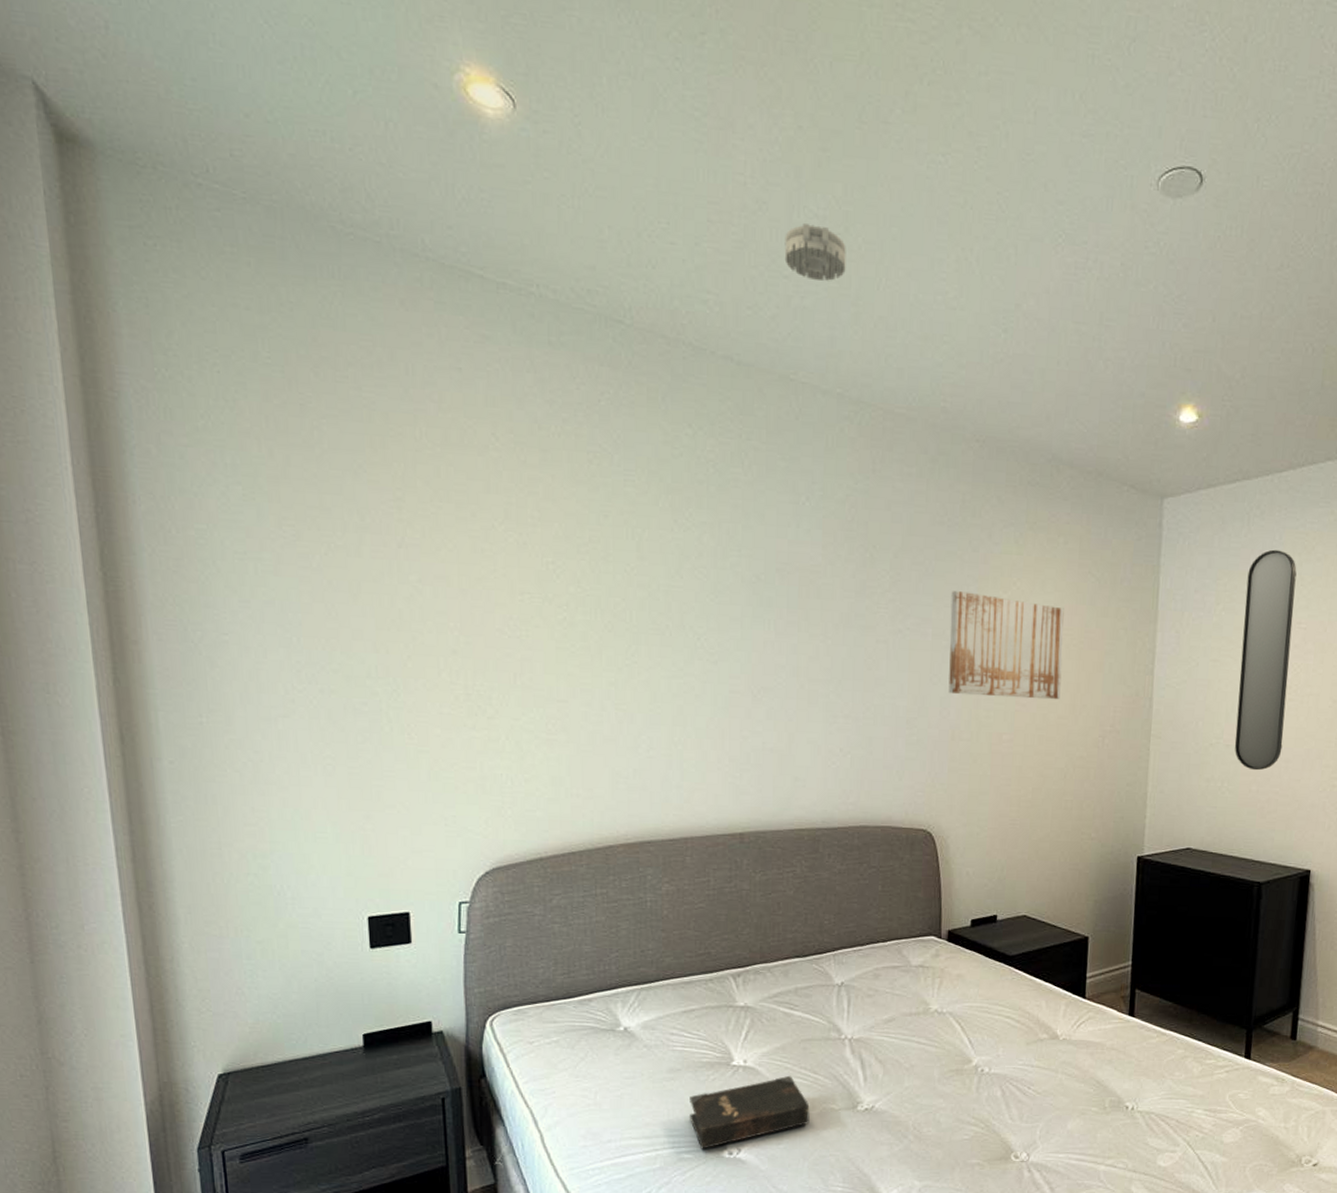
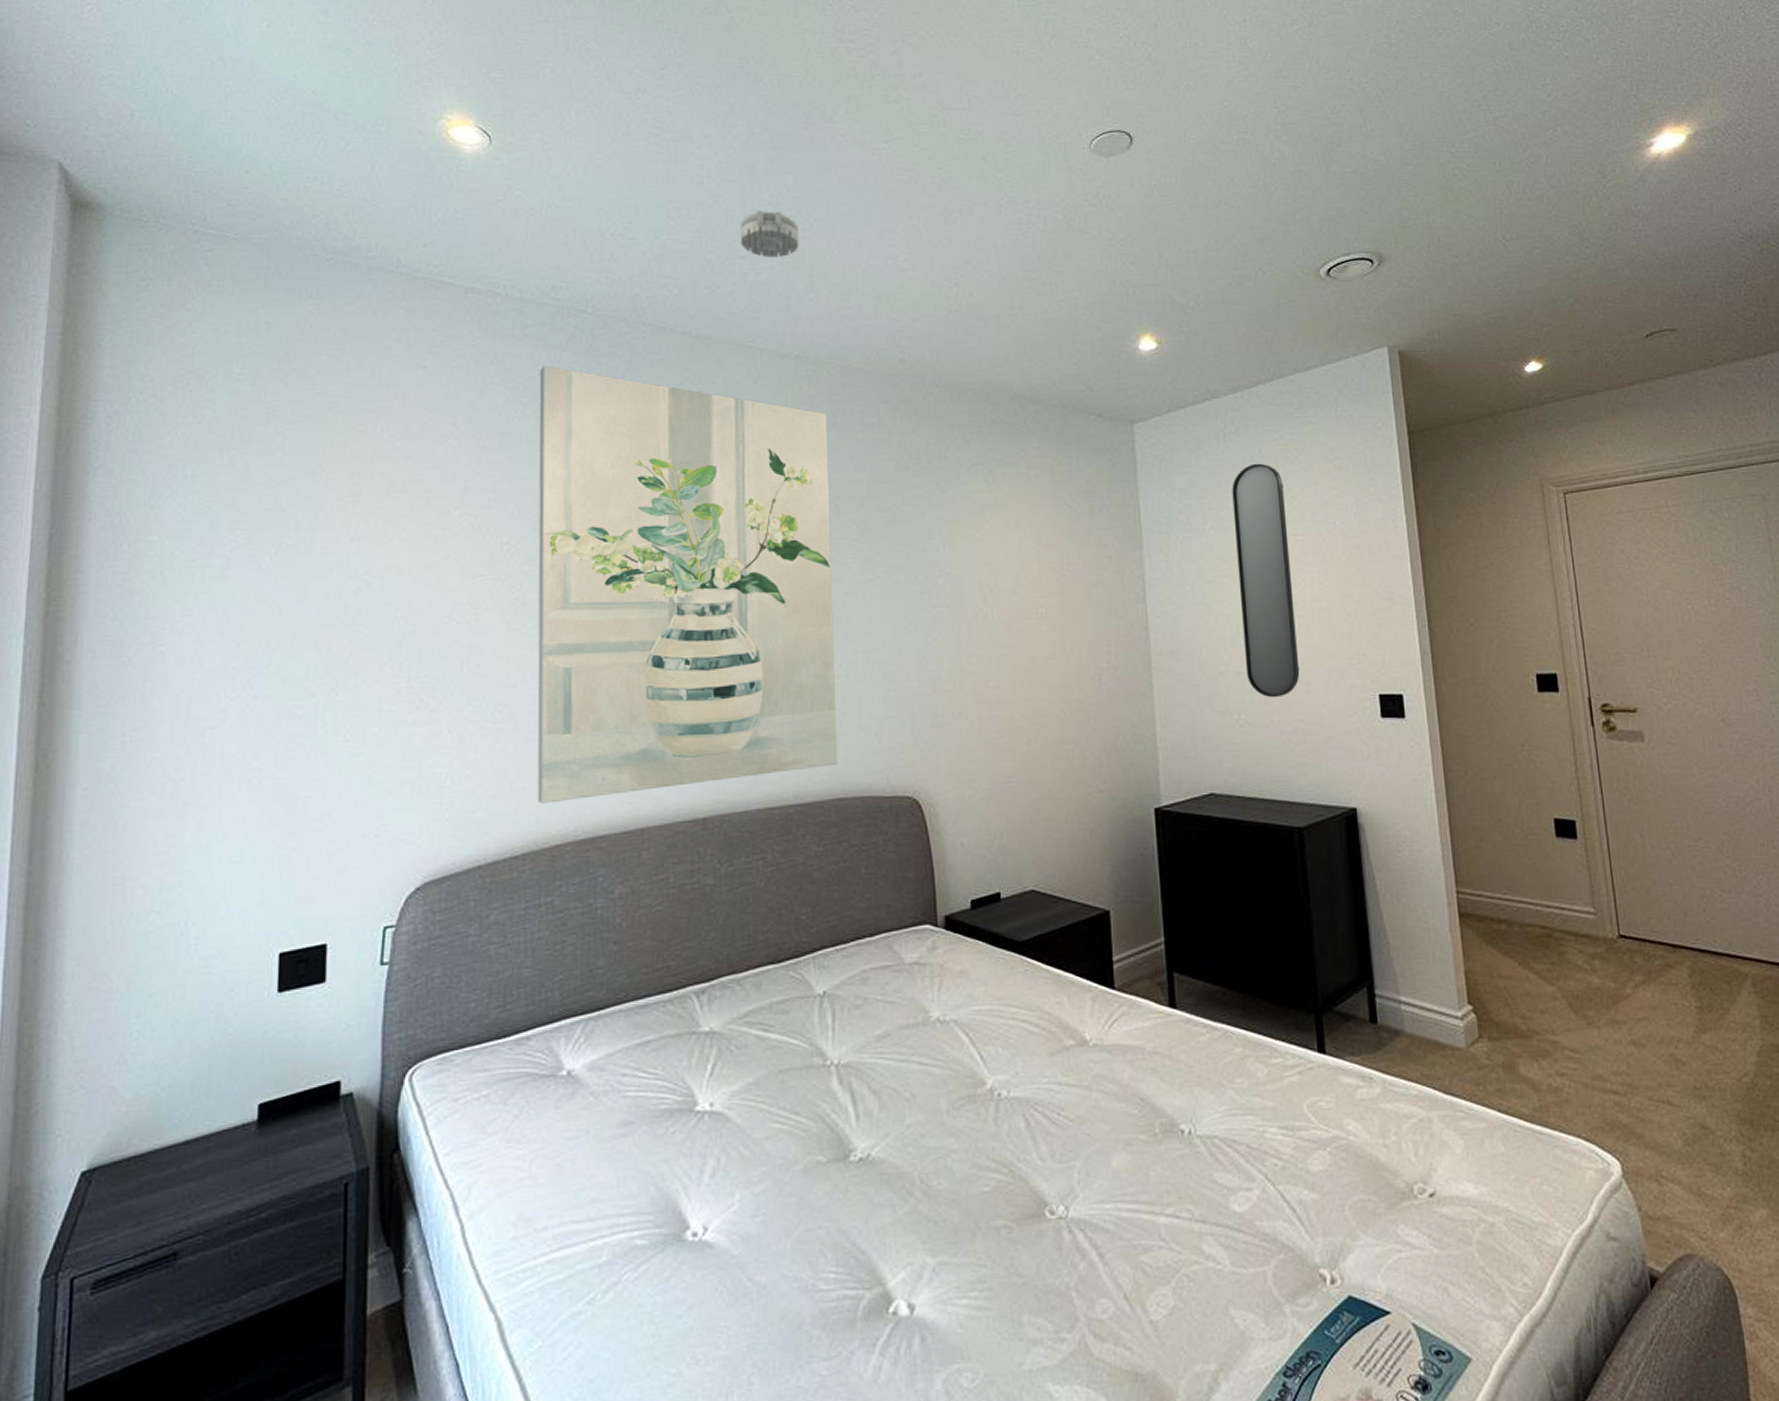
wall art: none [578,379,867,809] -> present [537,365,837,804]
hardback book: present [690,1075,810,1149] -> none [644,1119,792,1231]
wall art: present [948,590,1064,700] -> none [922,533,1048,643]

